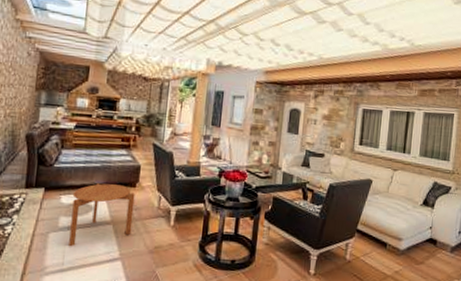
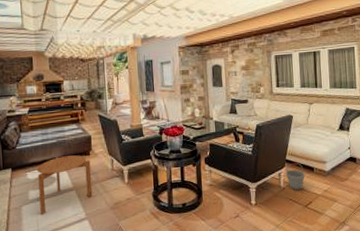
bucket: none [354,234,376,267] -> present [286,162,306,191]

